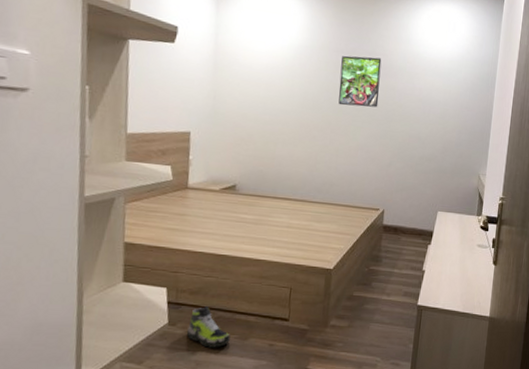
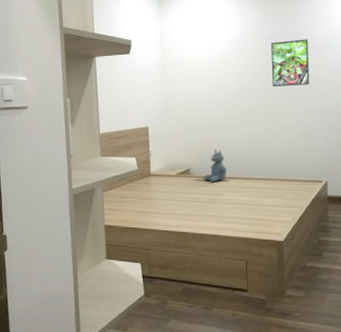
shoe: present [187,305,230,348] -> none [161,278,197,317]
teddy bear: none [251,165,280,202] -> present [203,149,228,183]

